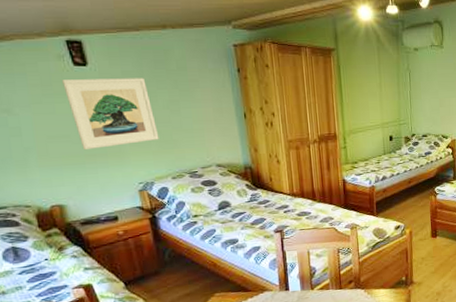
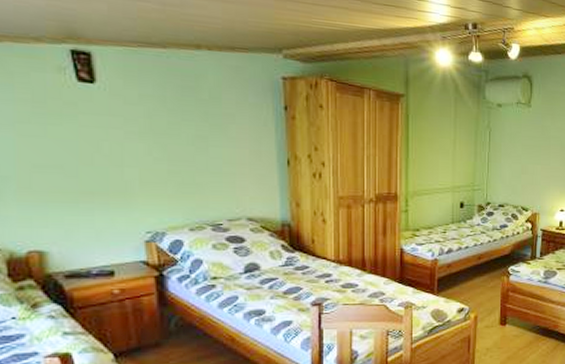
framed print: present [62,78,159,151] -> none [60,97,178,186]

